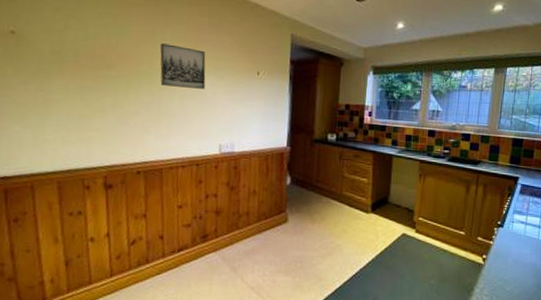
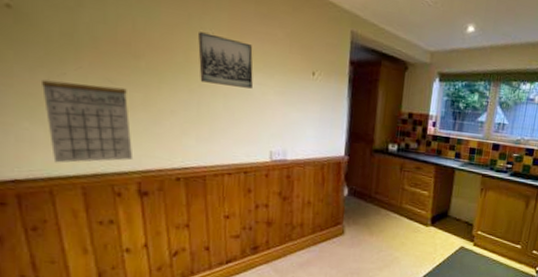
calendar: none [32,83,102,161] -> present [42,73,134,163]

